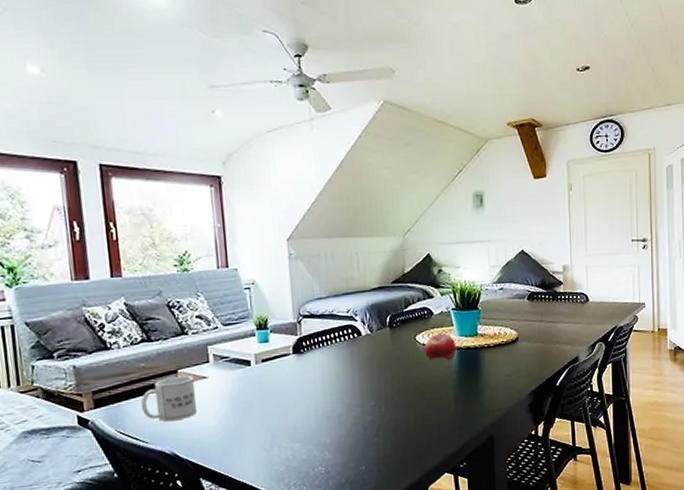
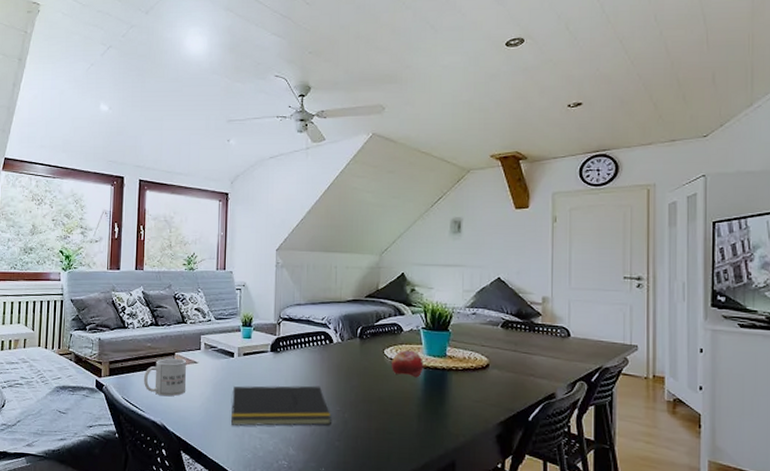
notepad: none [253,383,368,440] -> present [231,385,331,426]

